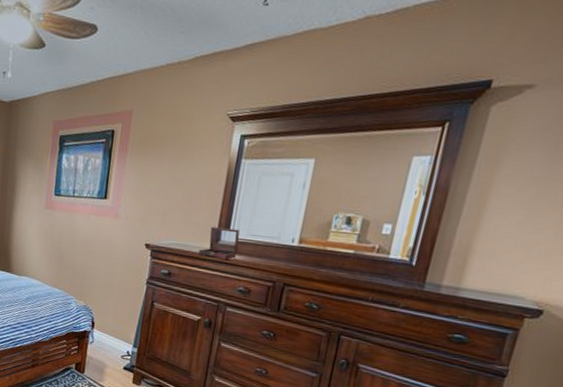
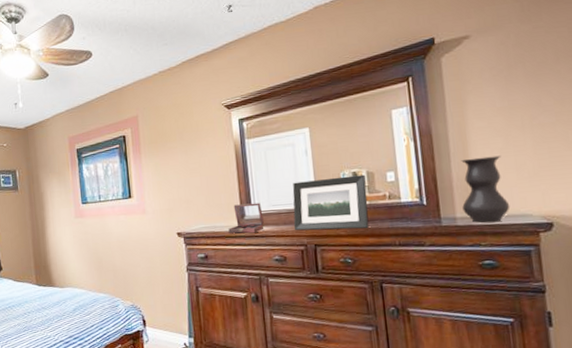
picture frame: none [267,215,361,279] -> present [292,174,370,231]
vase: none [451,226,517,298] -> present [461,155,510,223]

